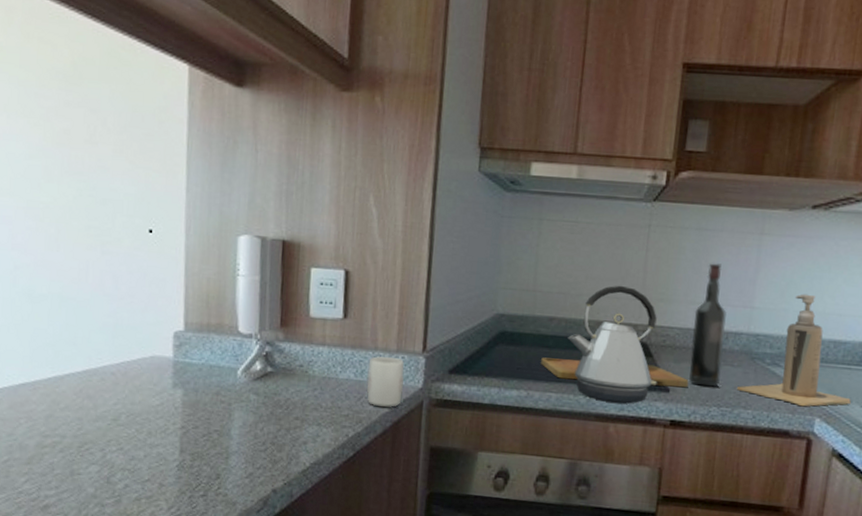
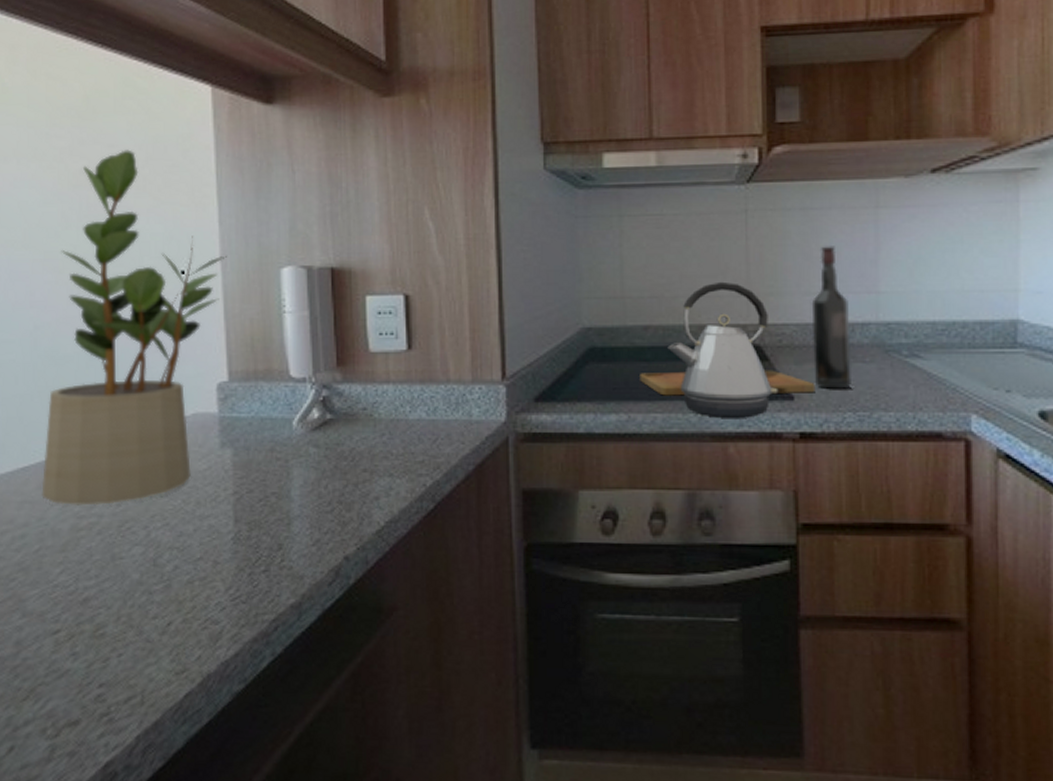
potted plant: none [12,115,191,427] -> present [41,149,227,506]
mug: present [366,355,404,408] -> none [441,389,484,449]
soap dispenser: present [736,294,851,407] -> none [872,271,1010,402]

